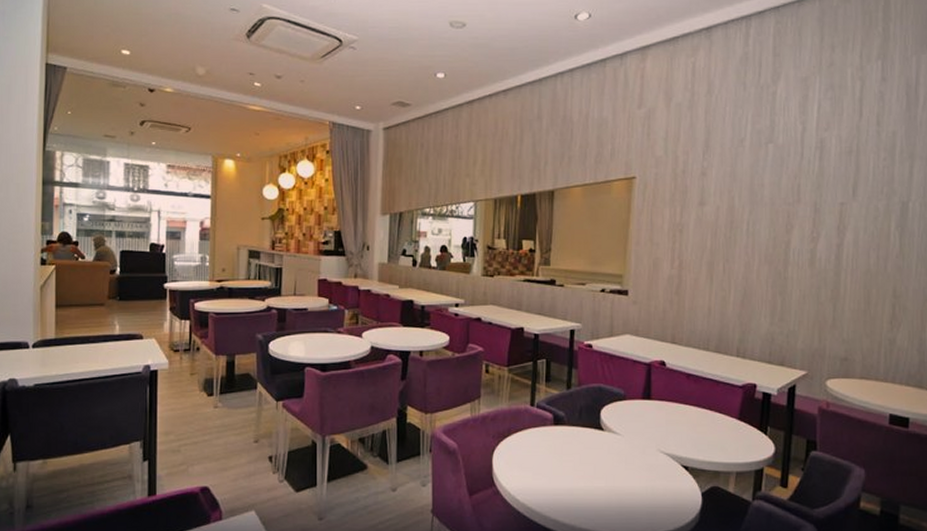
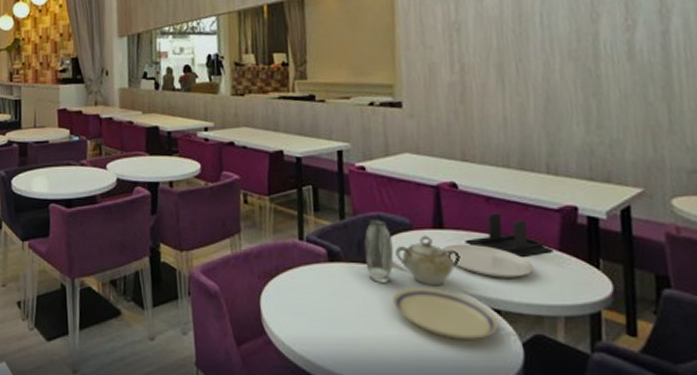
vase: none [584,390,609,443] -> present [363,219,394,282]
plate: none [604,447,686,491] -> present [393,287,500,341]
sugar bowl: none [610,404,662,447] -> present [395,235,461,287]
plate: none [647,412,718,441] -> present [441,243,534,278]
napkin holder: none [667,387,734,424] -> present [465,213,554,257]

